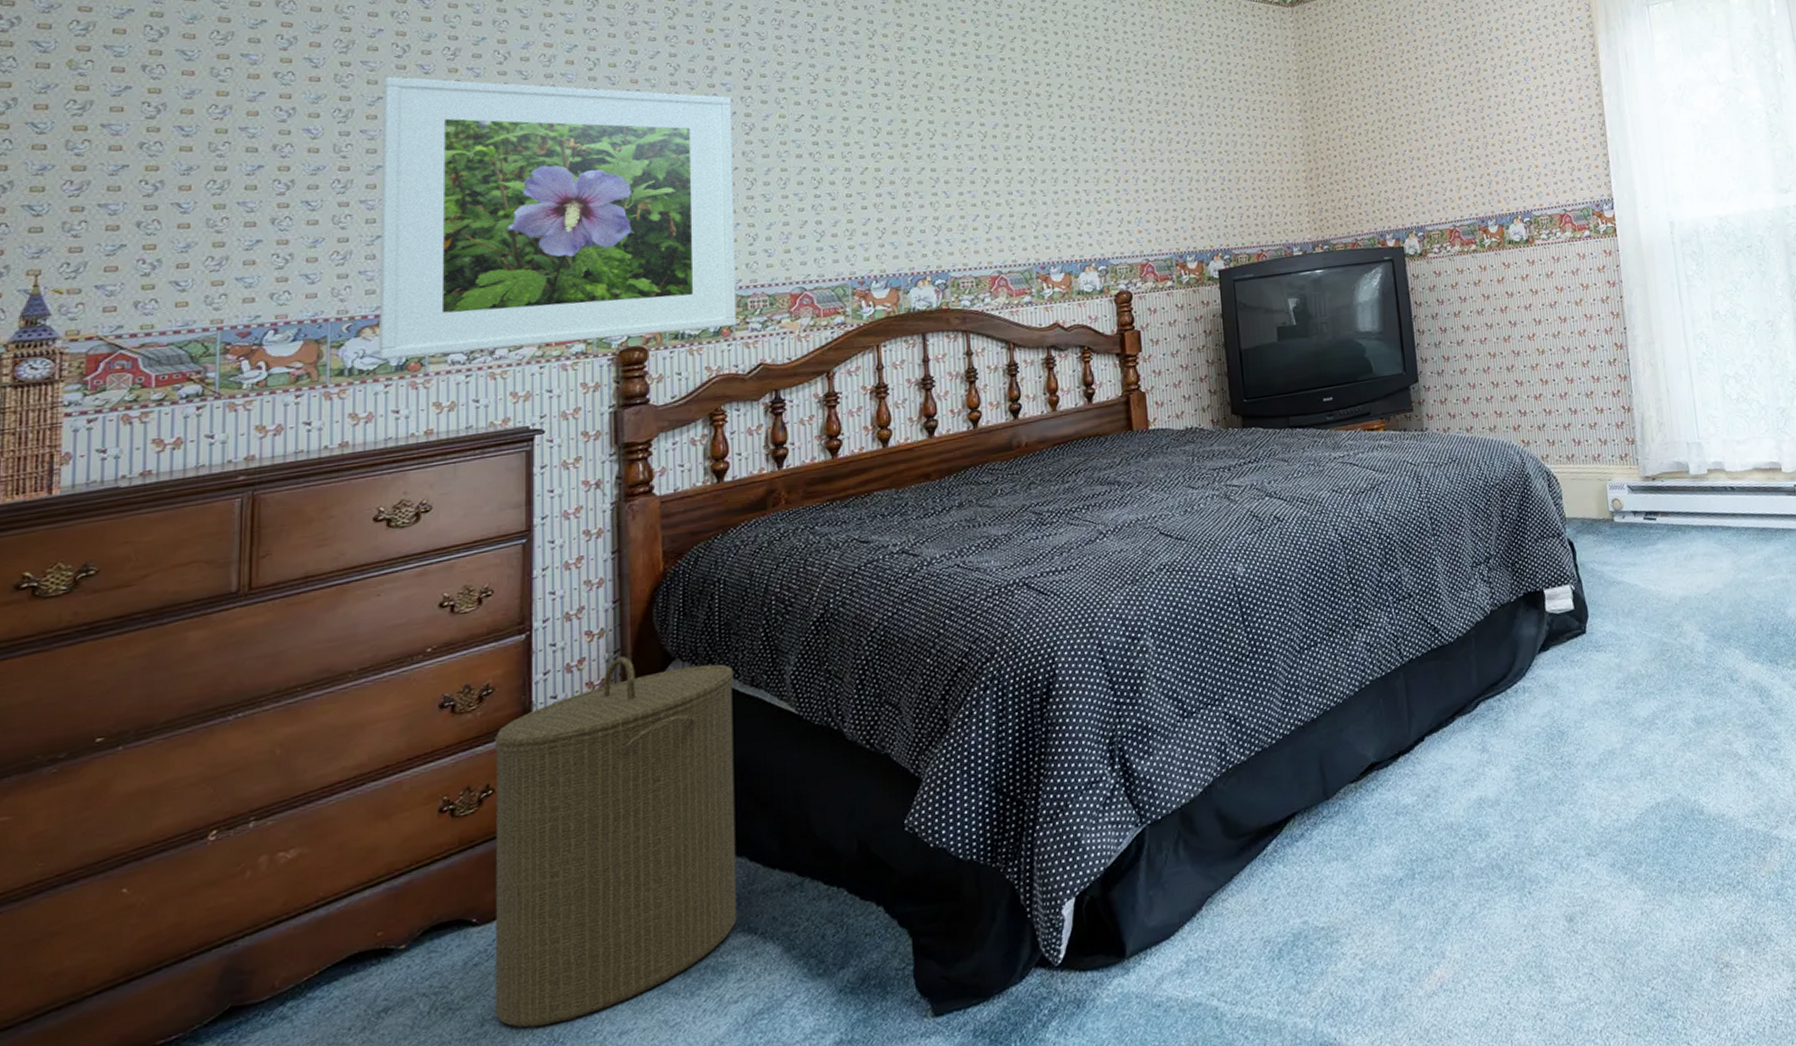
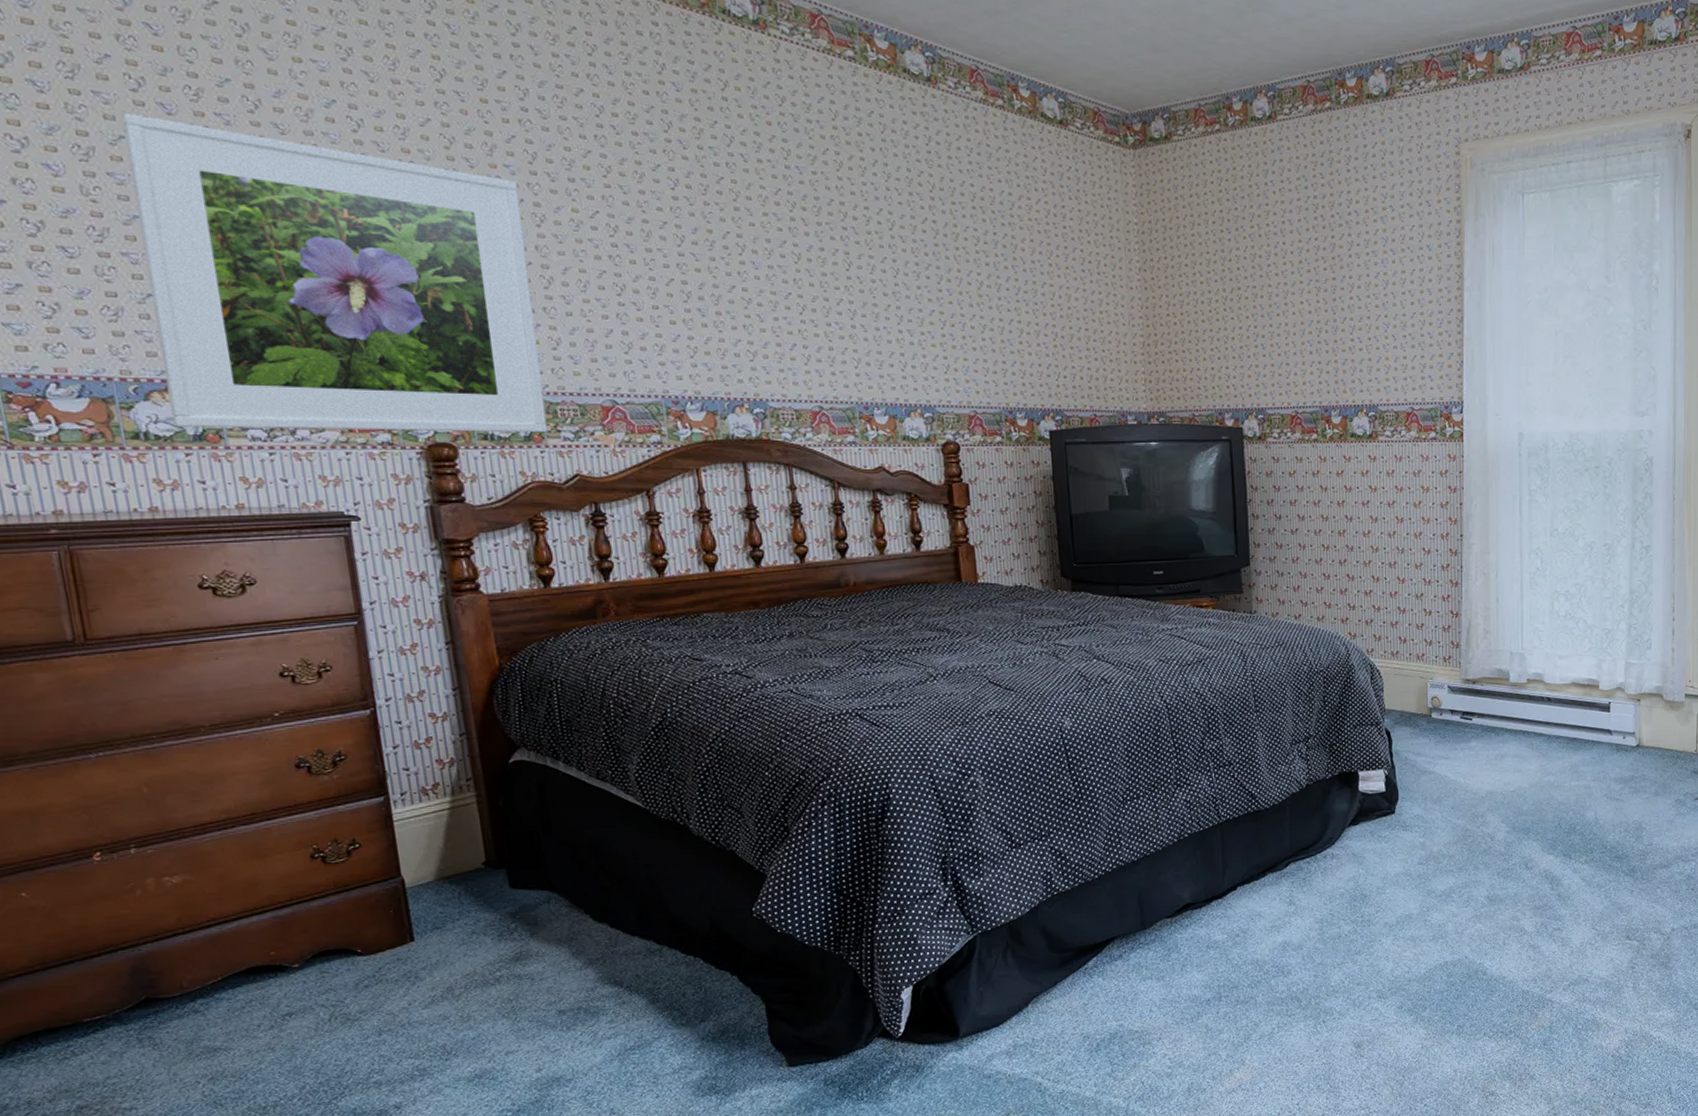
laundry hamper: present [494,656,738,1028] -> none [354,739,604,1041]

